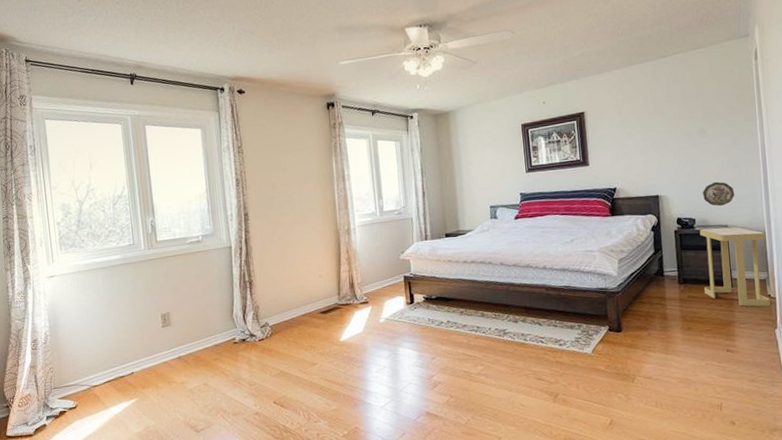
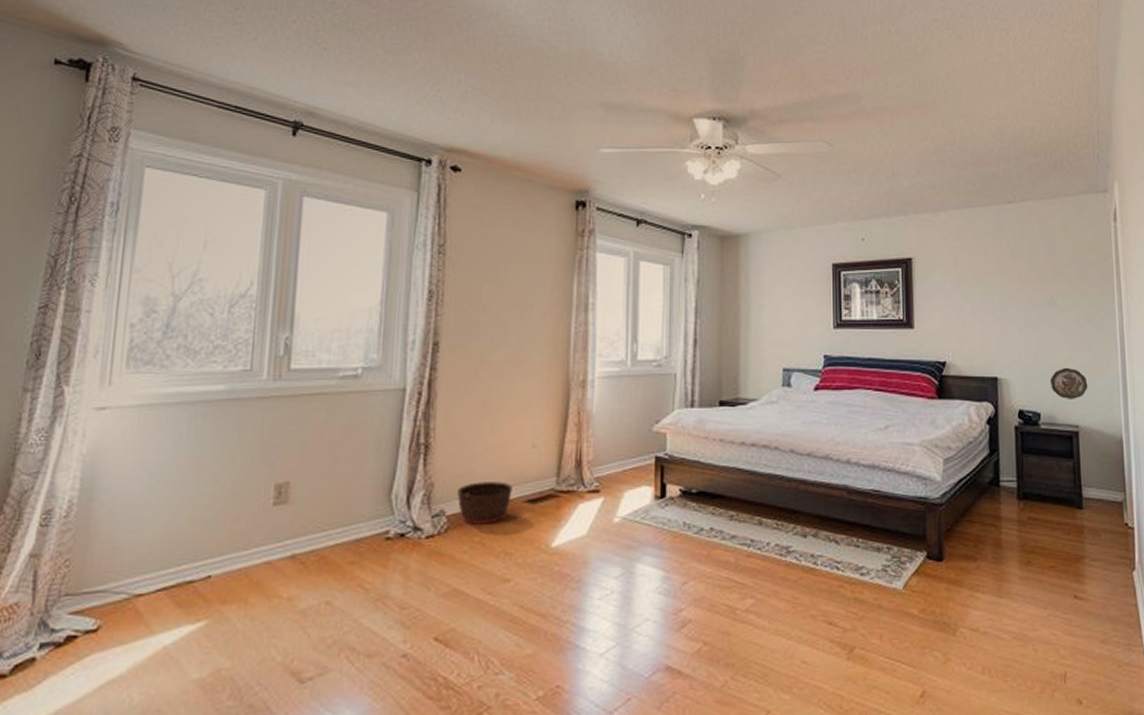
basket: none [274,301,310,331] -> present [456,482,513,525]
side table: present [699,227,771,307] -> none [1045,427,1128,539]

